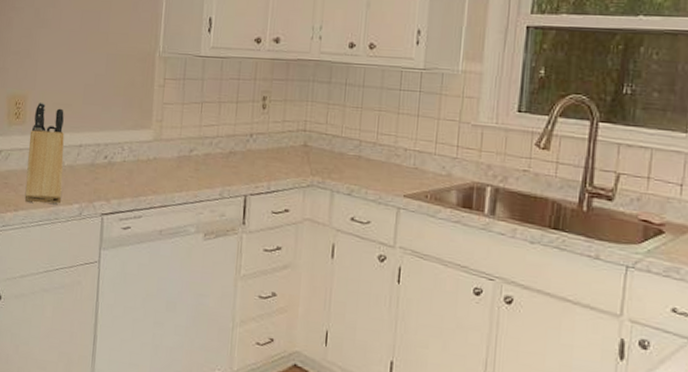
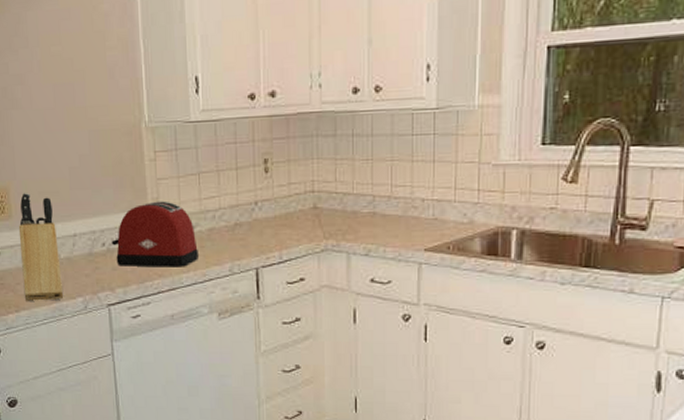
toaster: none [113,123,193,187] -> present [111,201,198,267]

